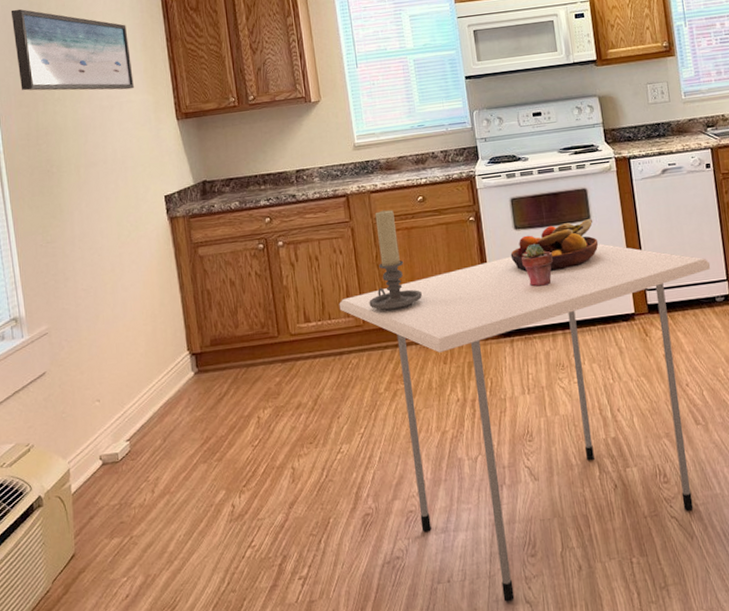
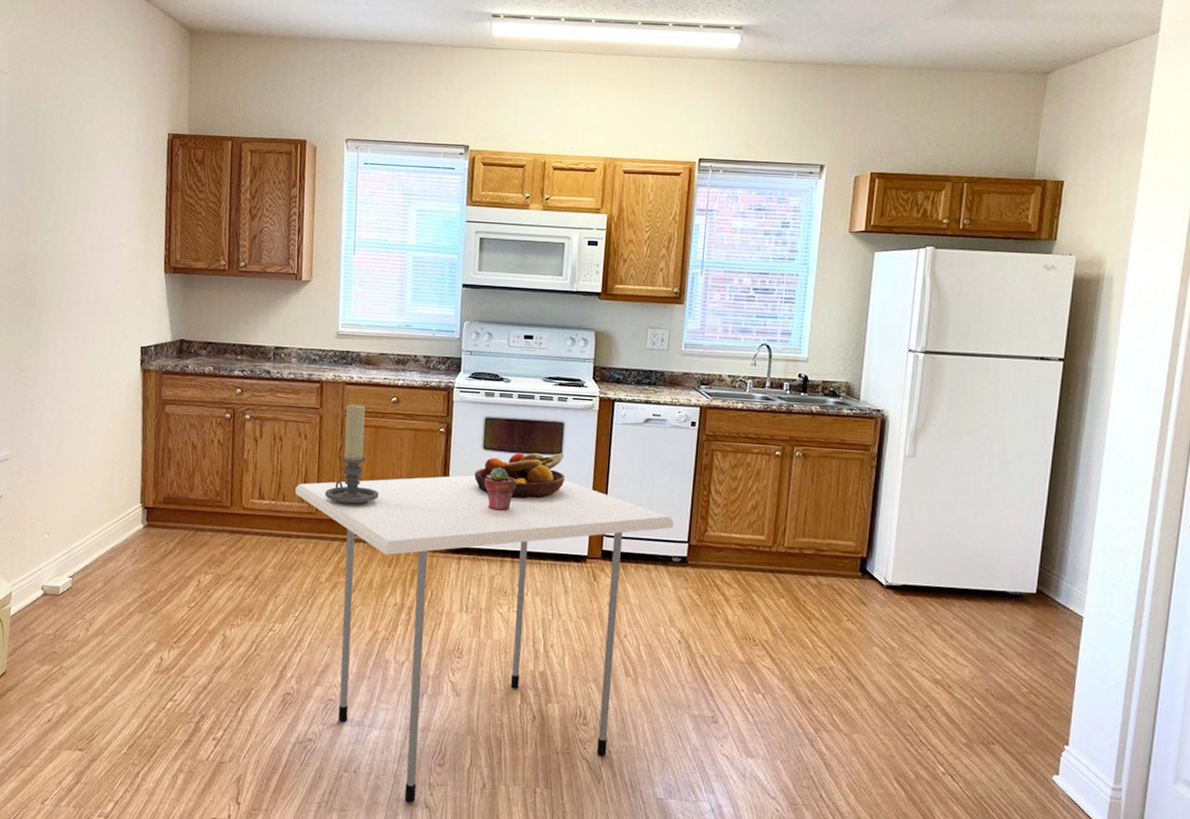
wall art: present [10,9,134,91] -> none [15,128,129,233]

